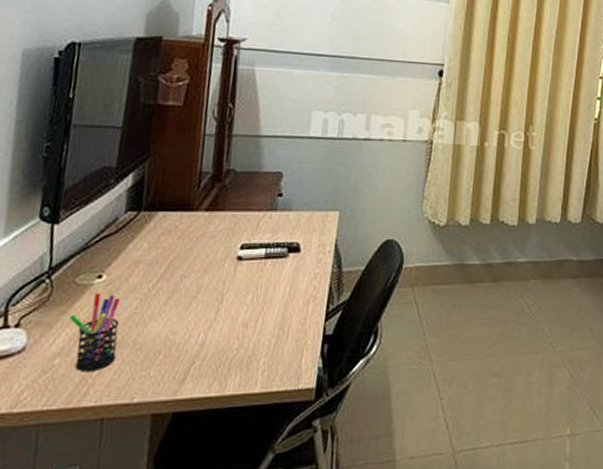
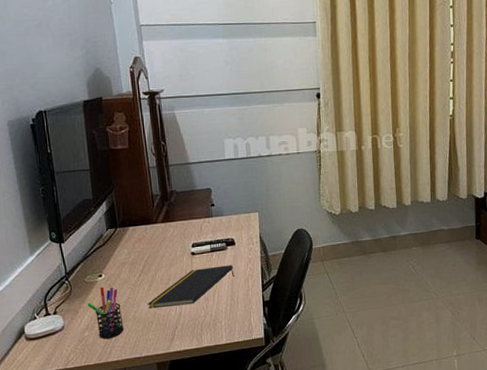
notepad: none [158,279,292,332] -> present [147,265,234,309]

